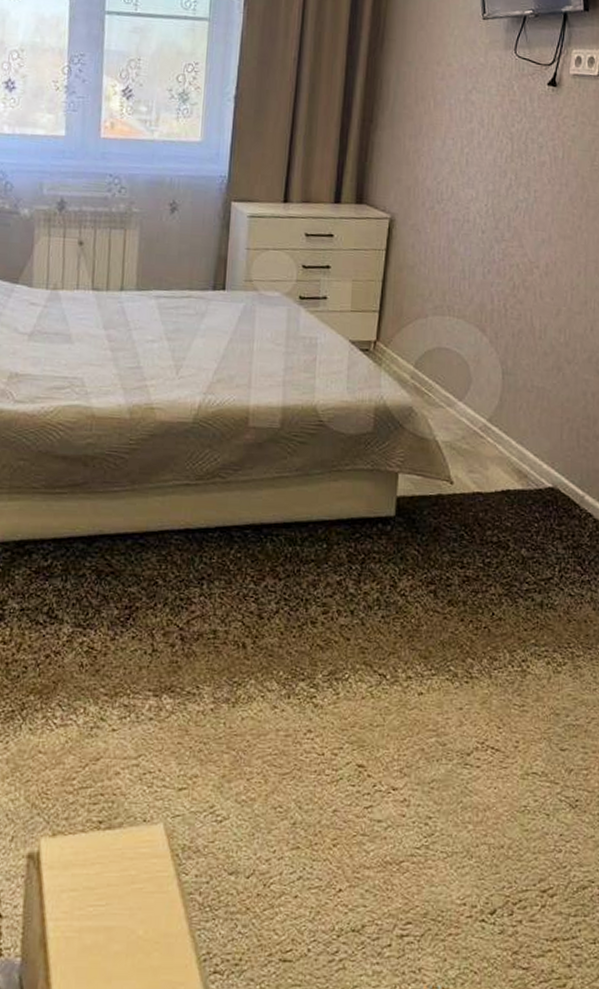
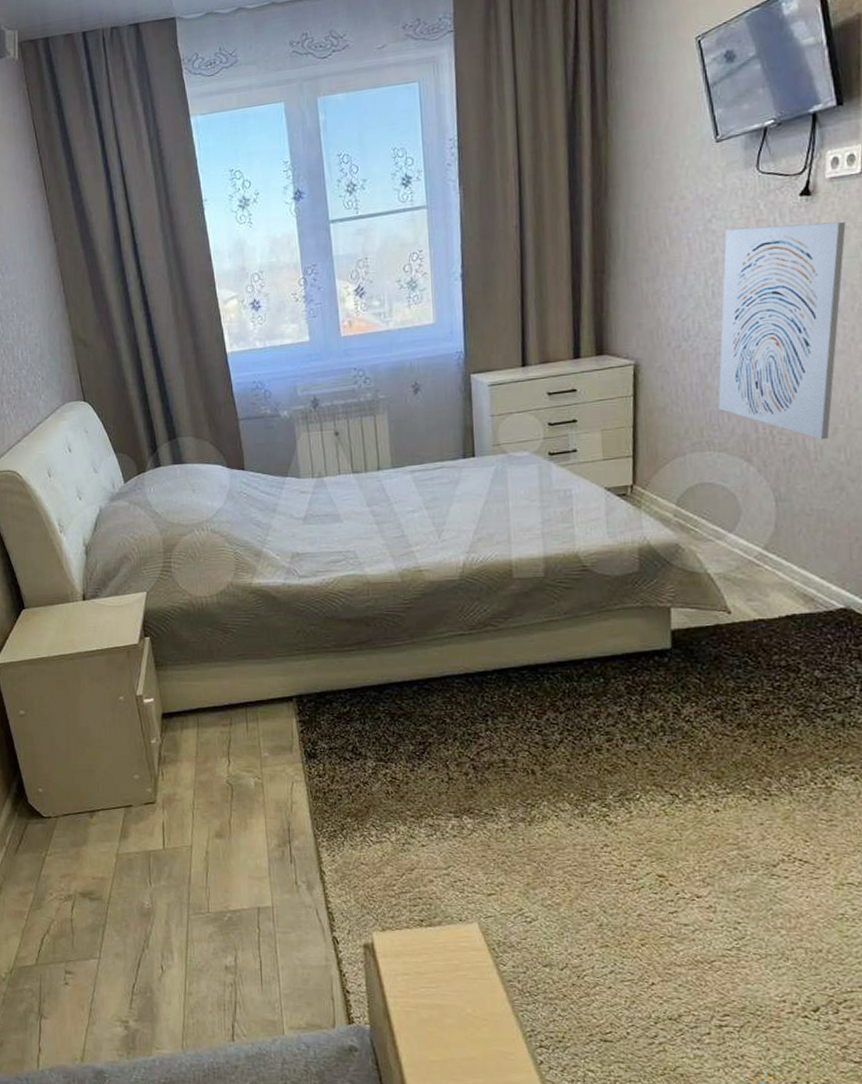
wall art: none [461,103,582,320] -> present [718,221,846,440]

